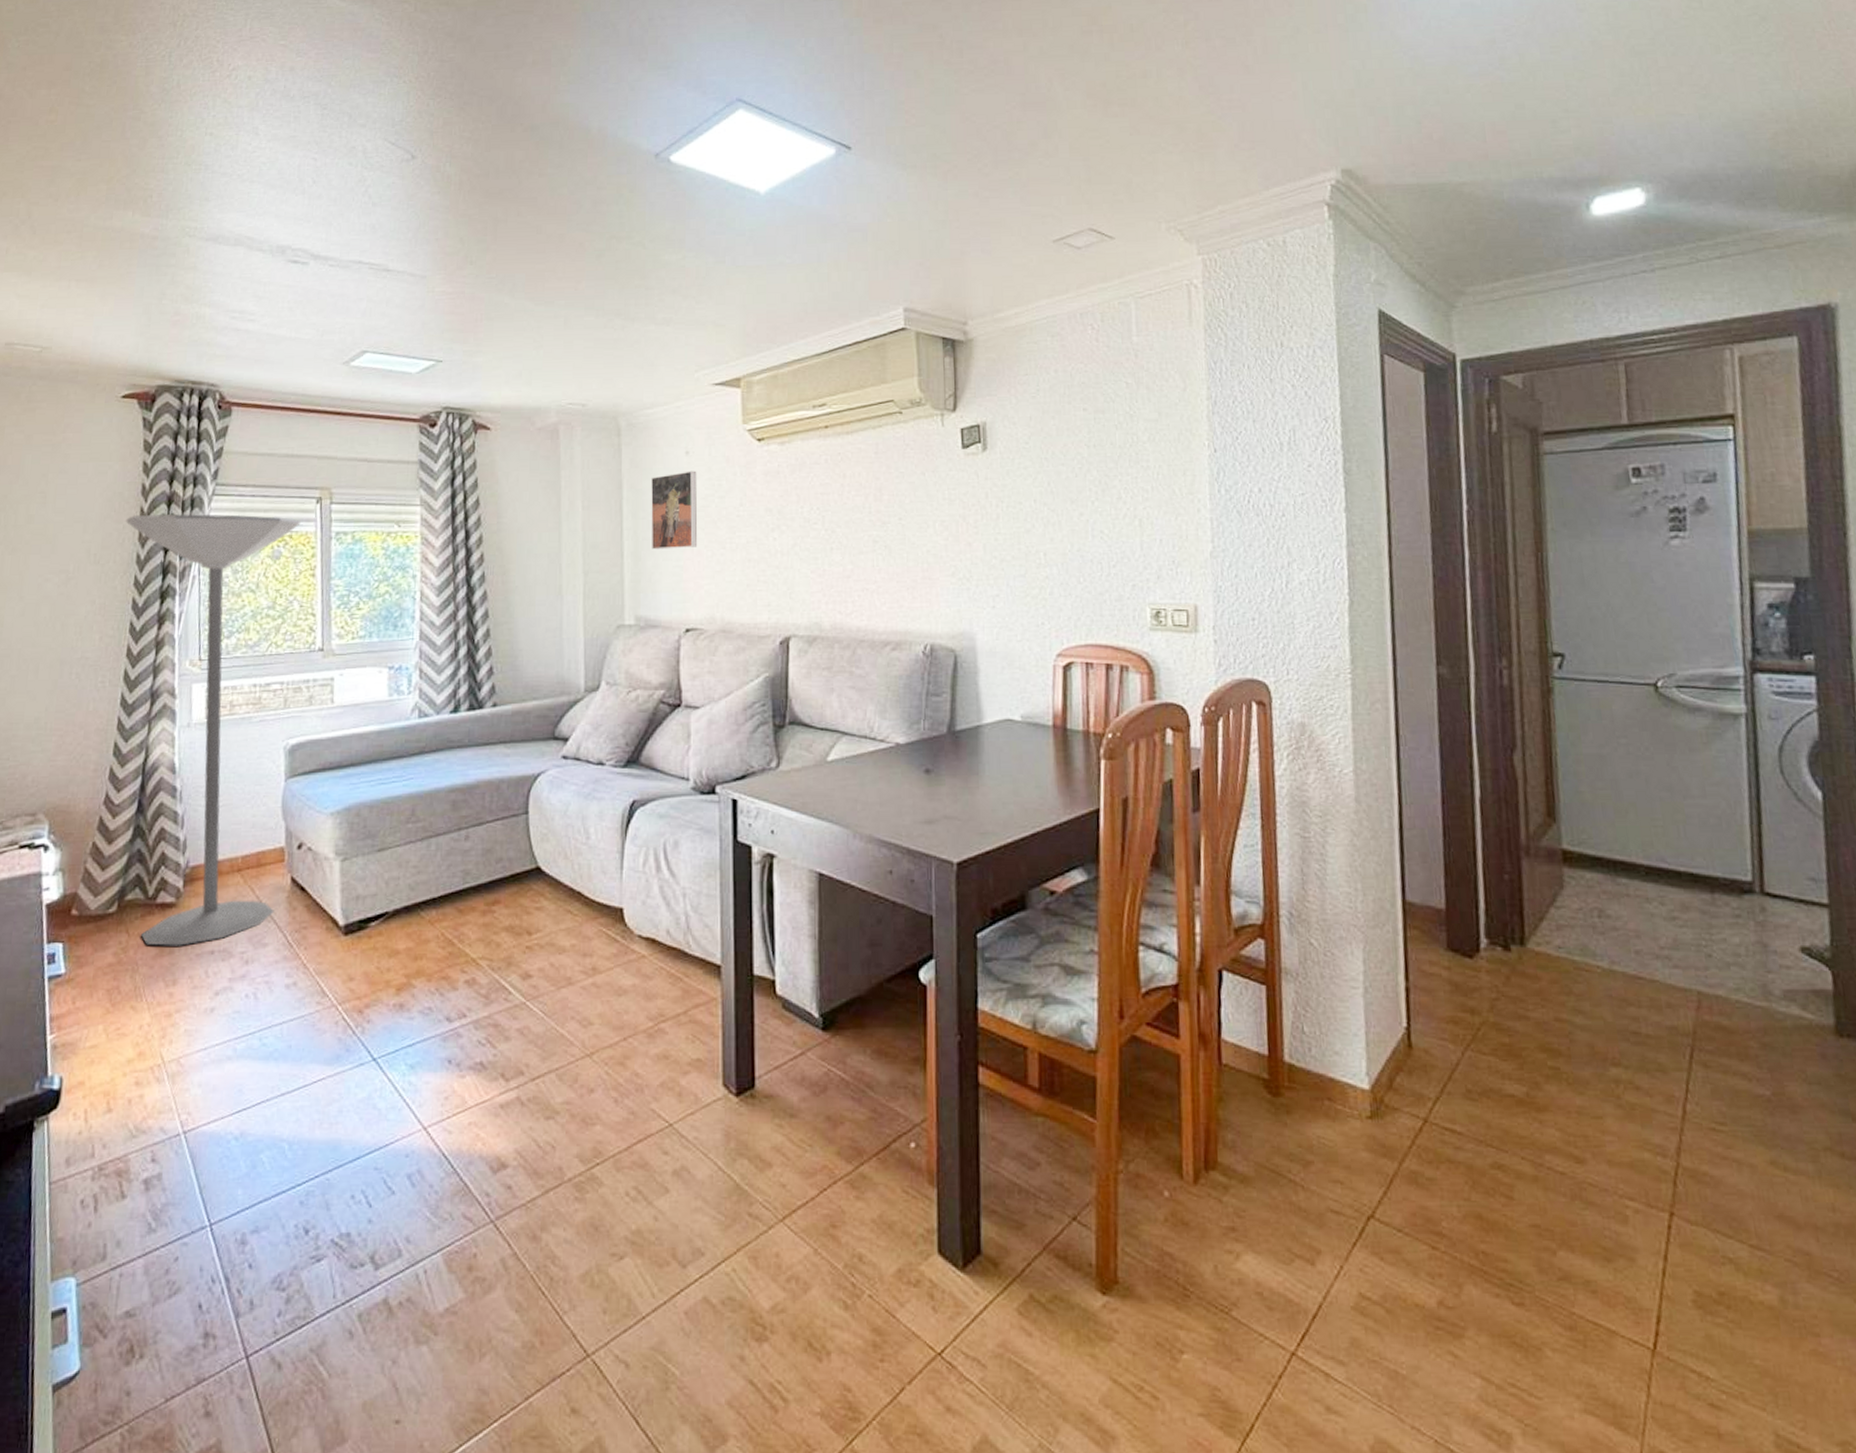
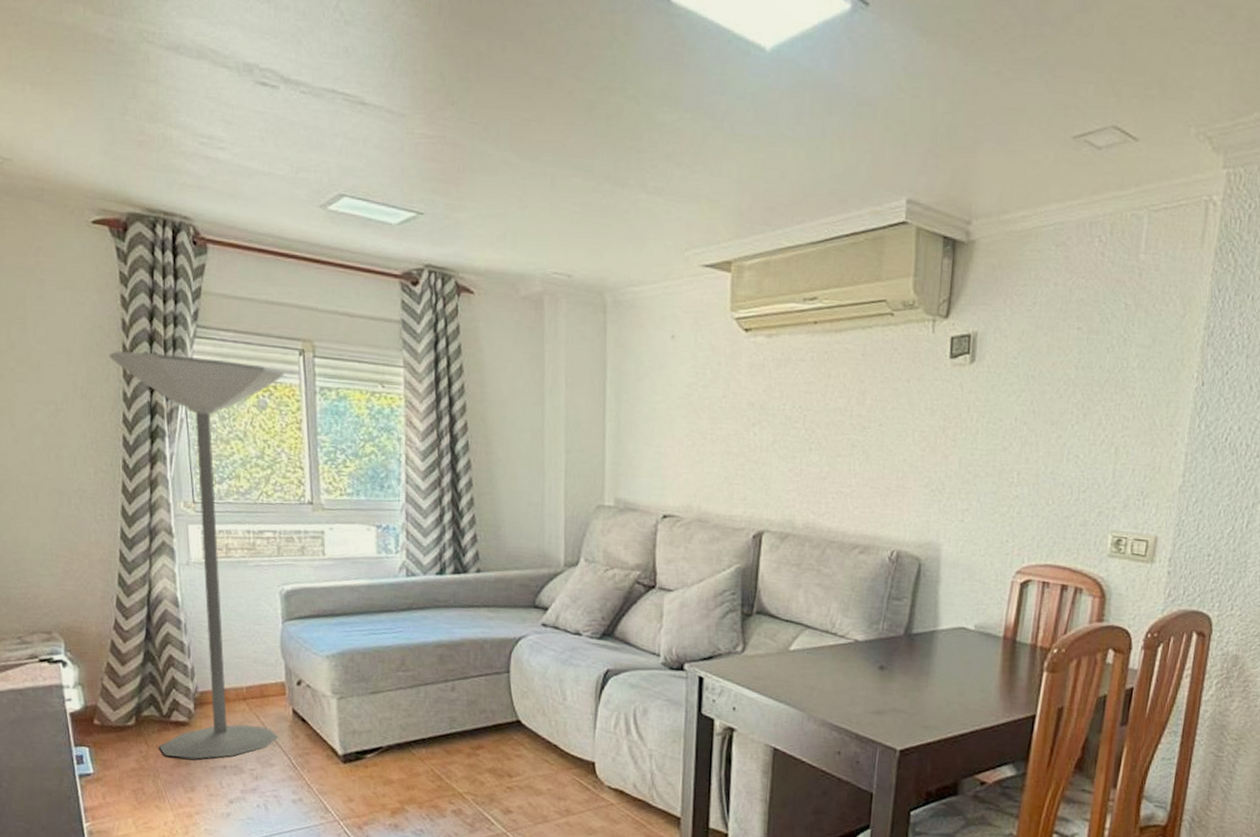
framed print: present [651,470,698,550] -> none [633,356,682,435]

